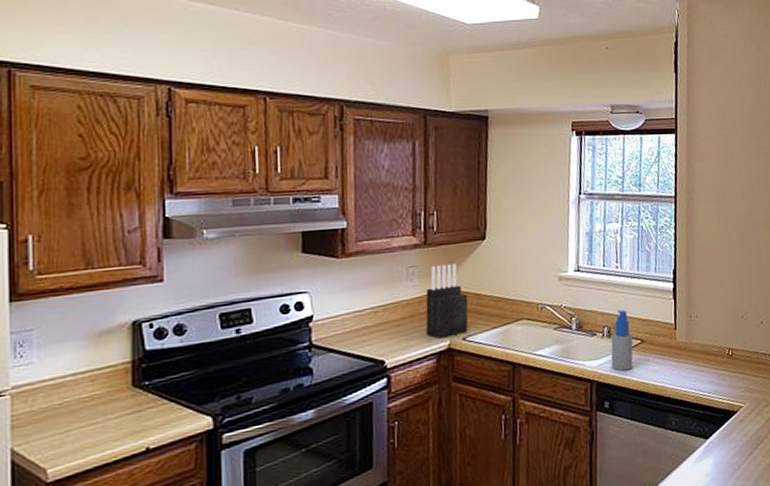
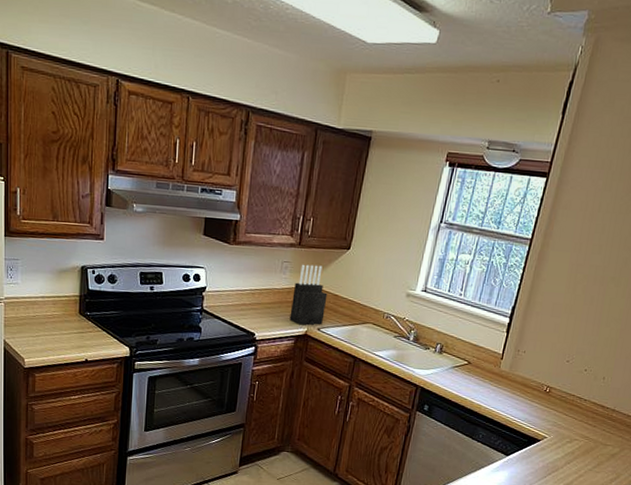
spray bottle: present [611,309,634,371] -> none [437,332,462,384]

